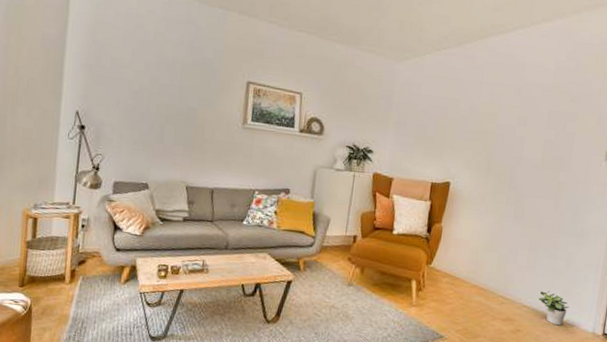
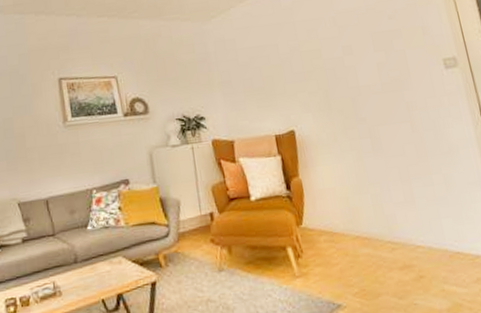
potted plant: present [538,291,569,326] -> none [430,222,468,261]

